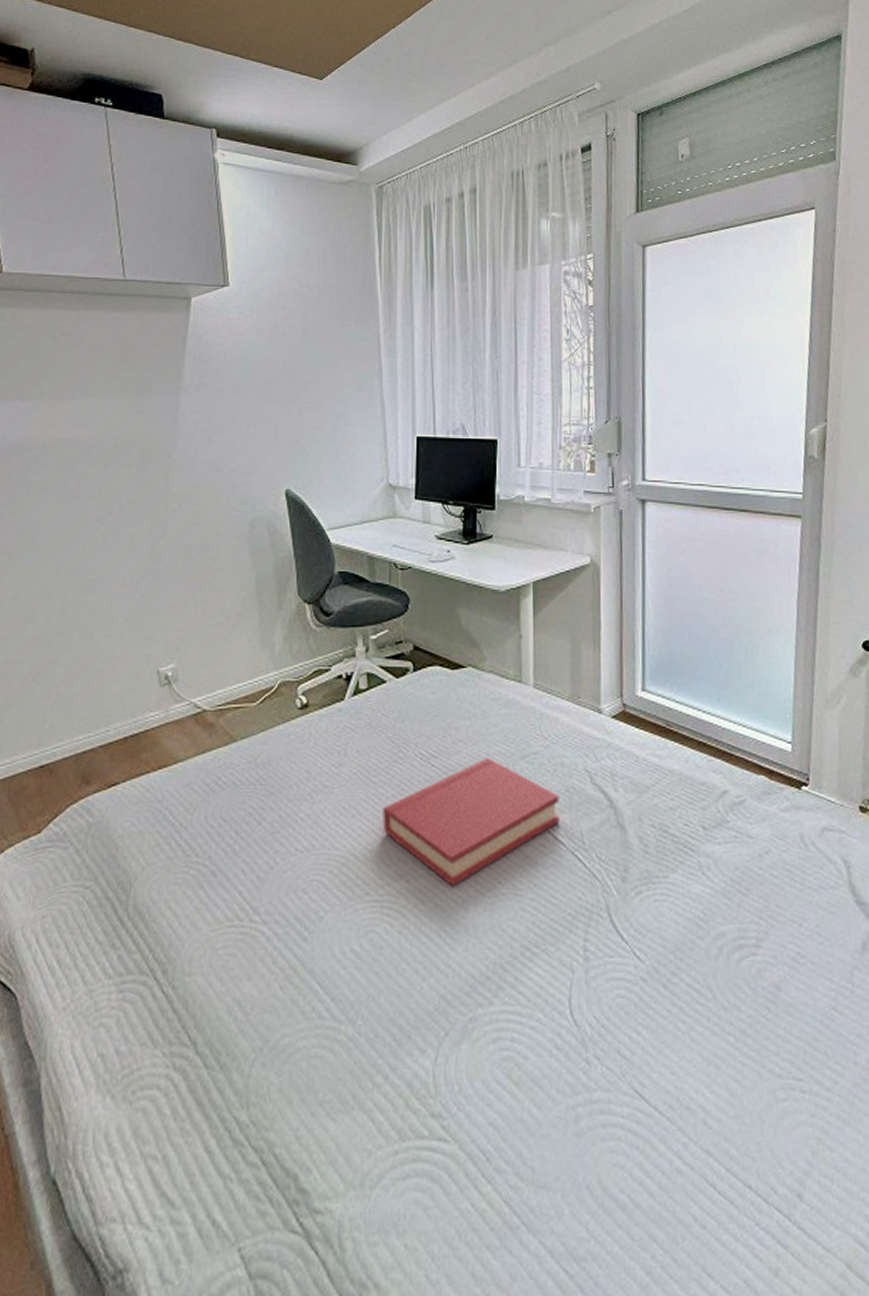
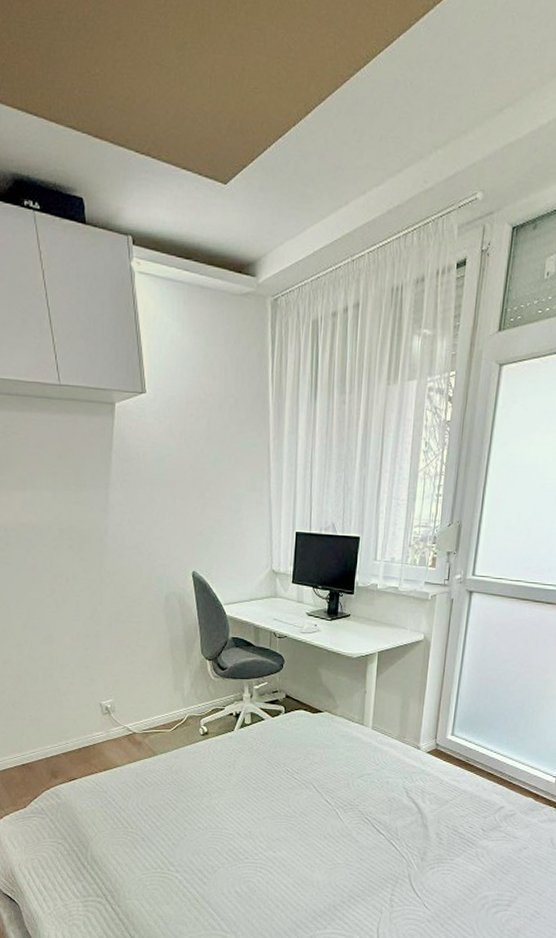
hardback book: present [382,757,560,887] -> none [258,775,383,857]

